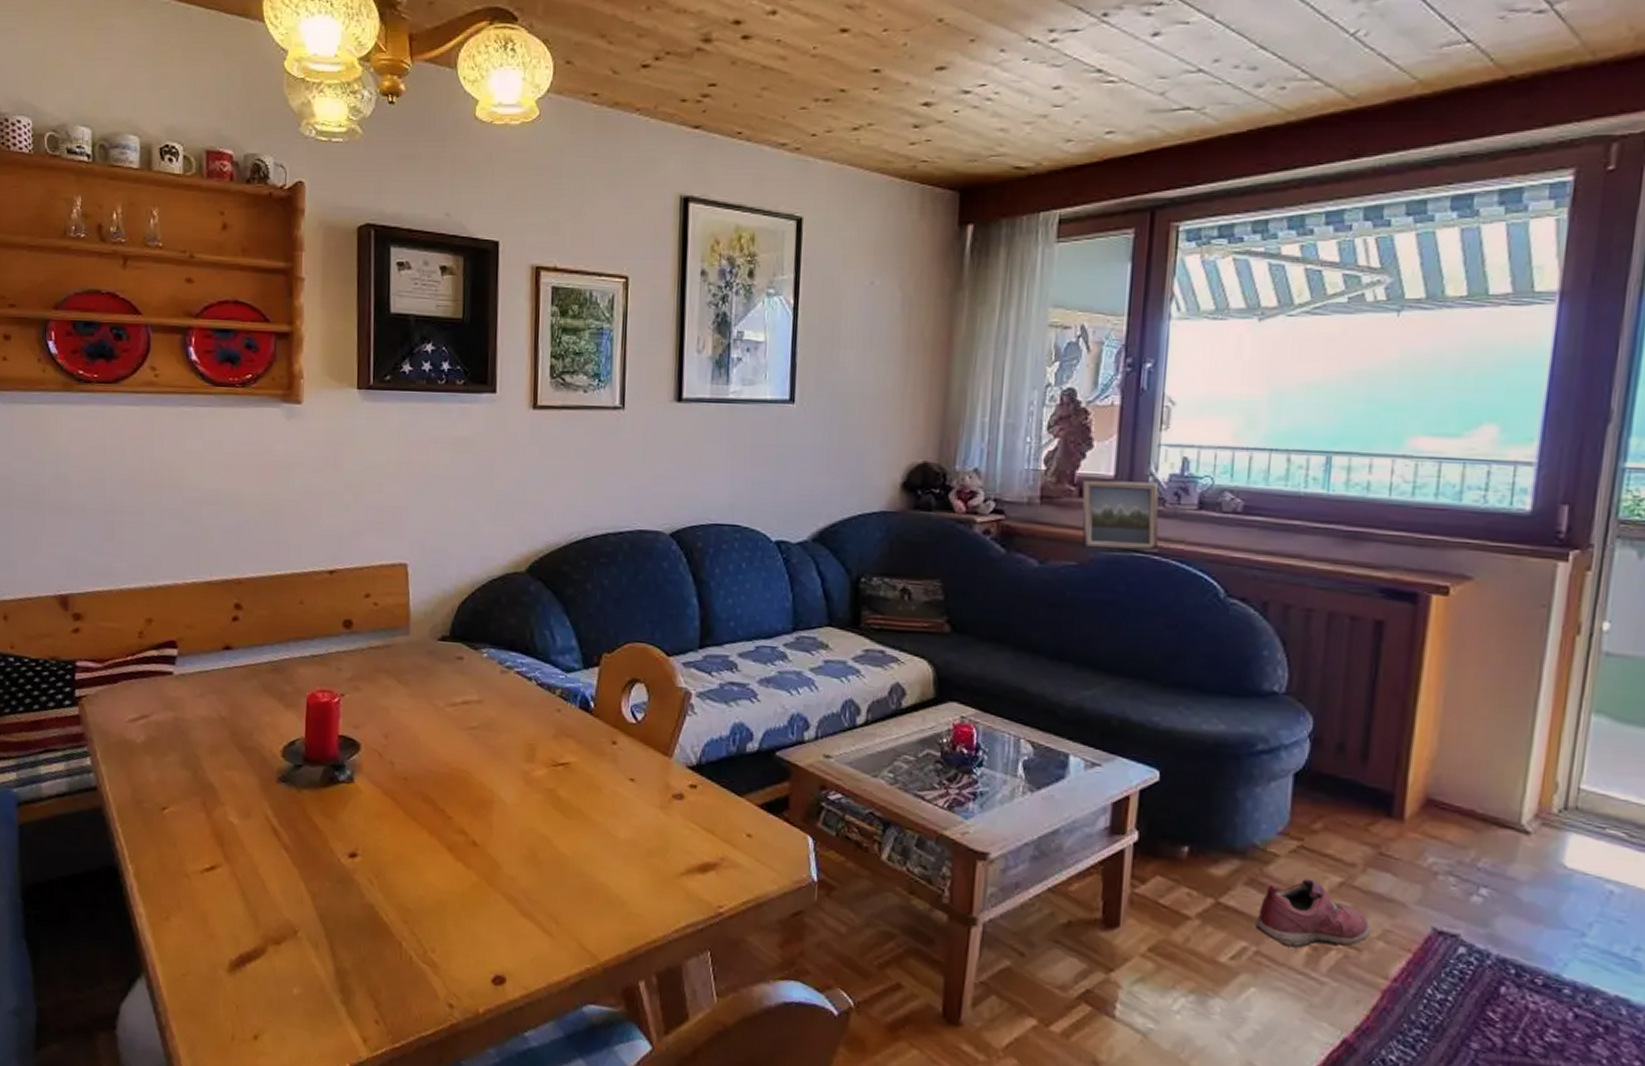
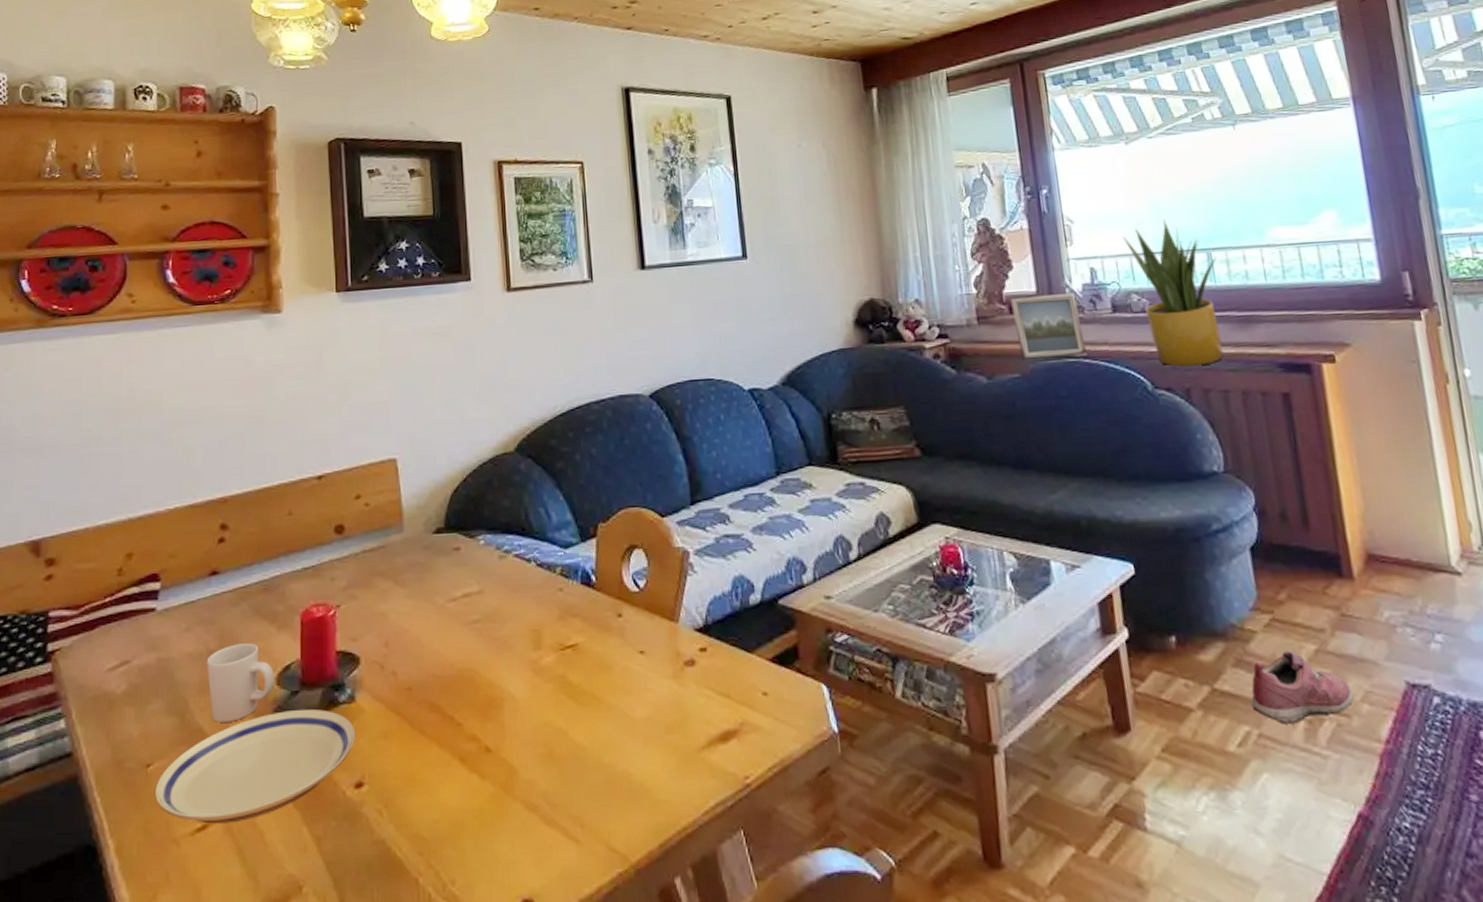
plate: none [170,780,353,869] -> present [156,709,356,824]
mug: none [218,715,281,783] -> present [207,643,275,722]
planter: none [1229,413,1337,580] -> present [1123,220,1224,368]

